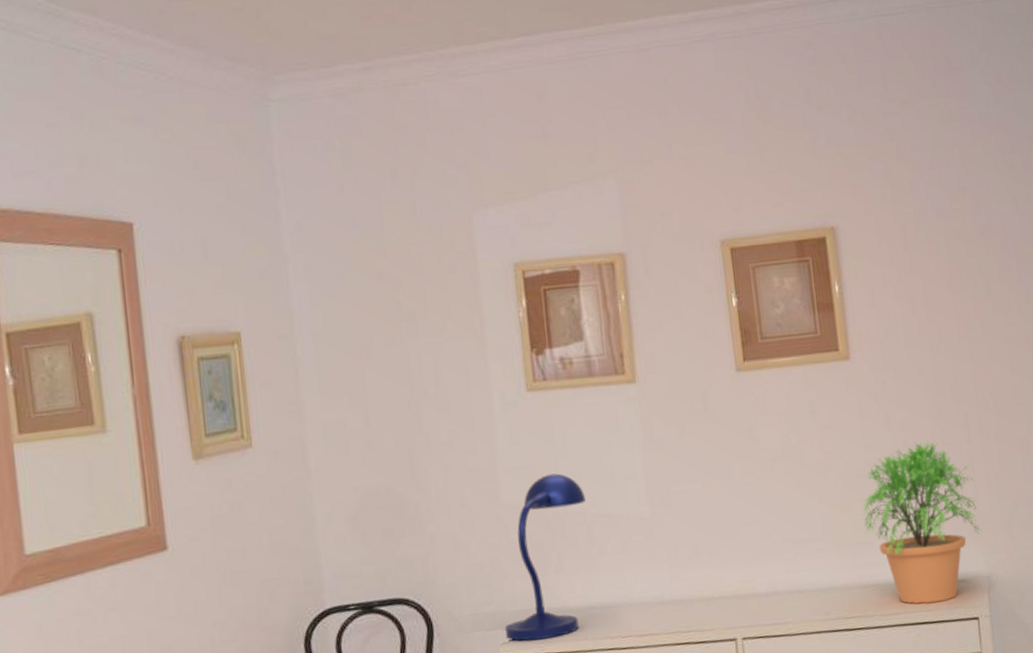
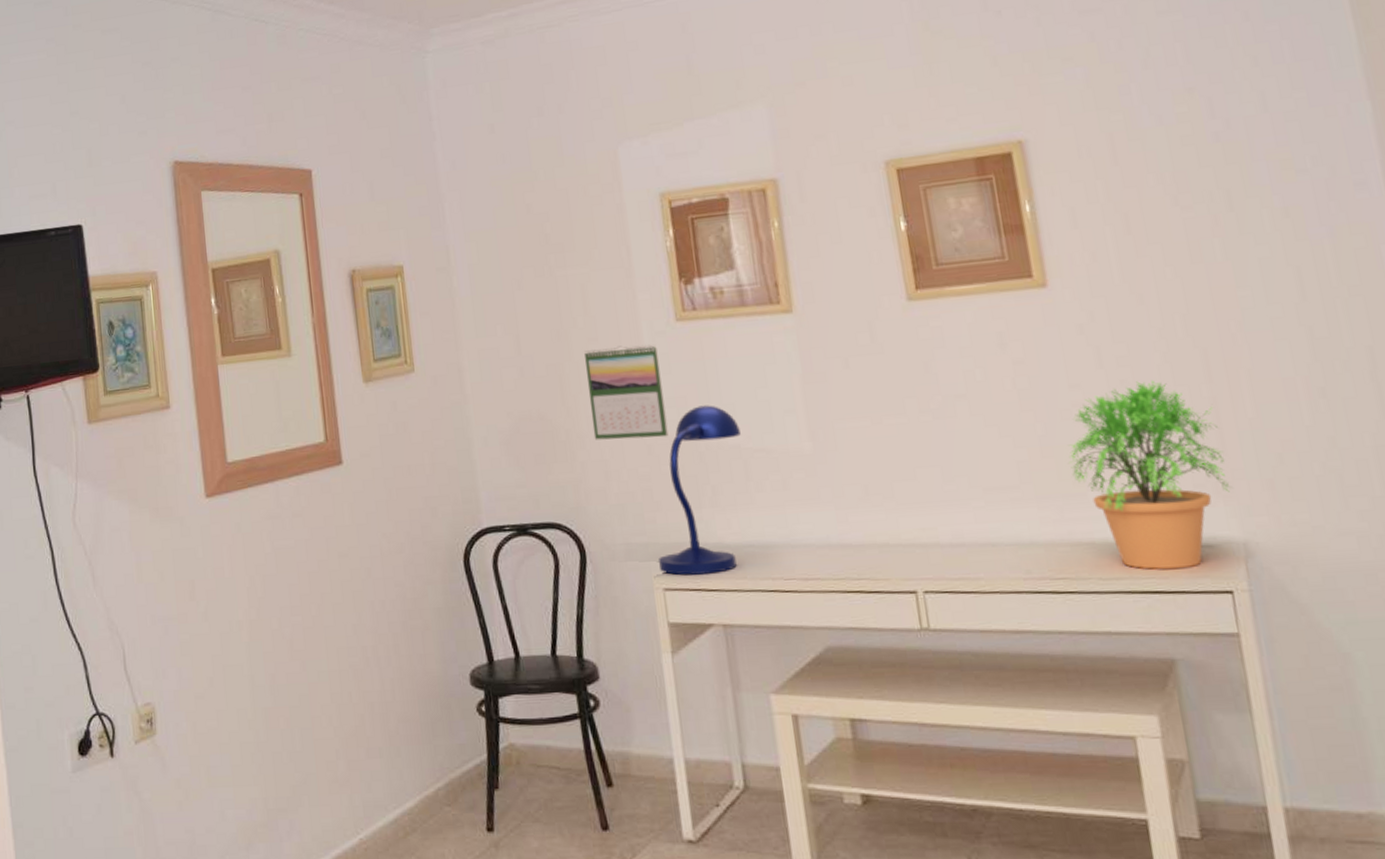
calendar: none [435,414,517,513] -> present [584,344,669,440]

